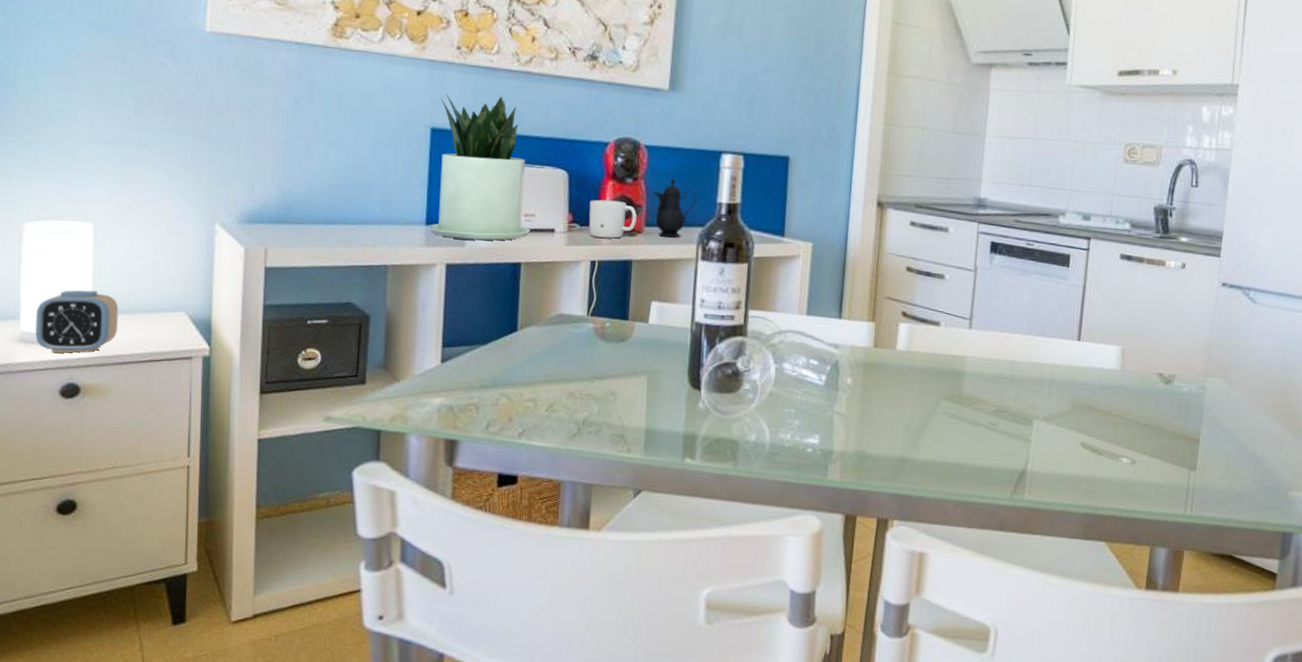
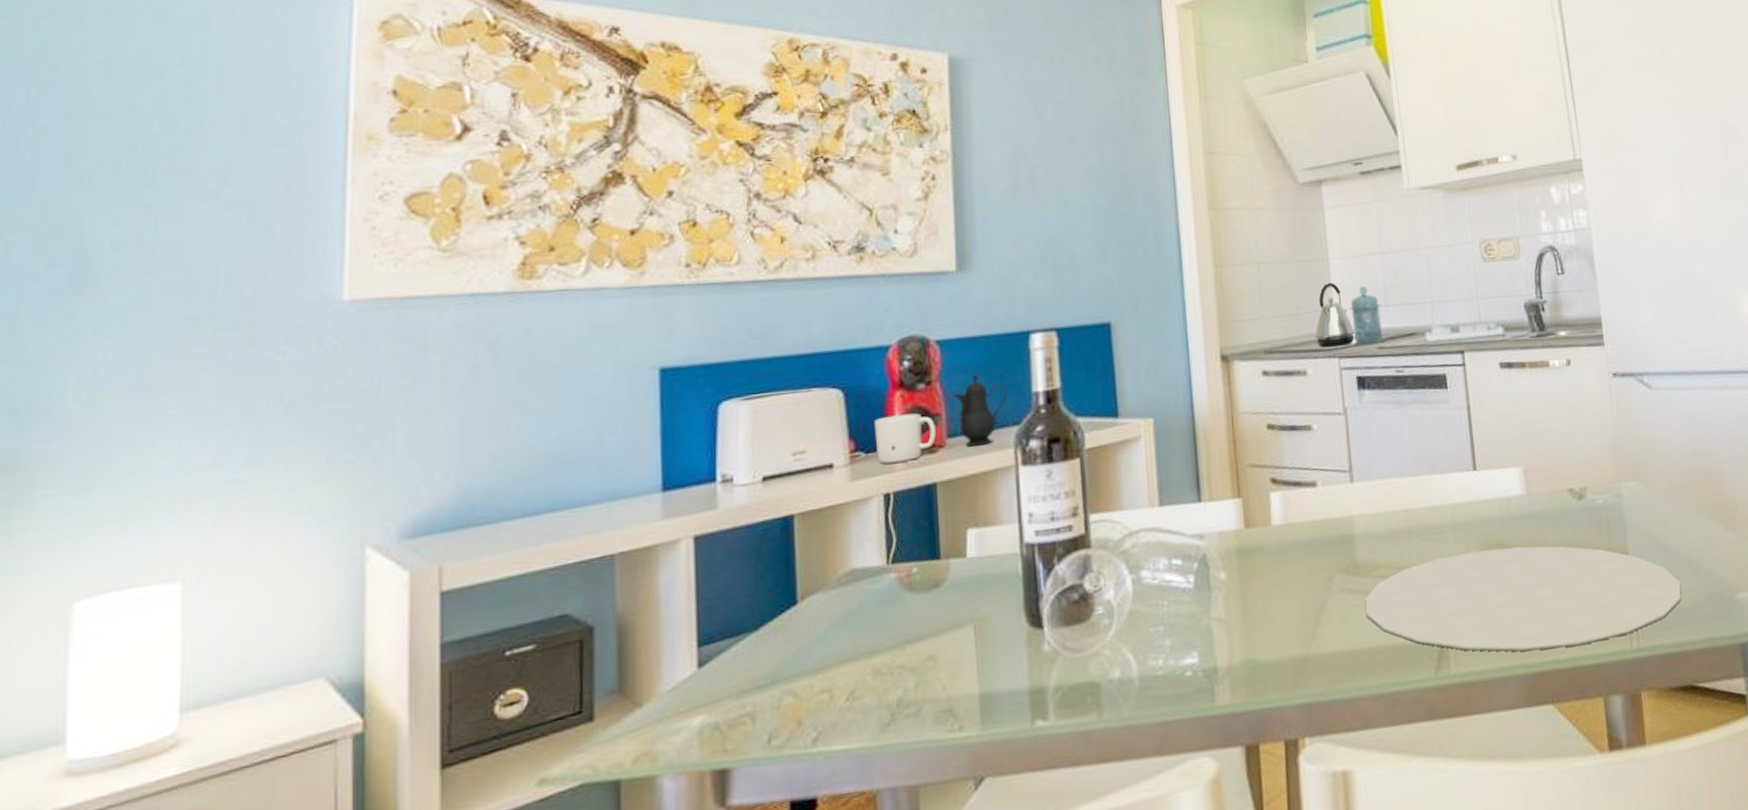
alarm clock: present [35,290,119,354] -> none [90,676,222,782]
planter: present [429,94,530,241] -> none [666,314,801,503]
kettle: none [961,156,997,213] -> present [1314,282,1356,348]
placemat: none [962,405,1242,502] -> present [1365,545,1682,652]
canister: none [995,165,1024,218] -> present [1350,287,1383,347]

